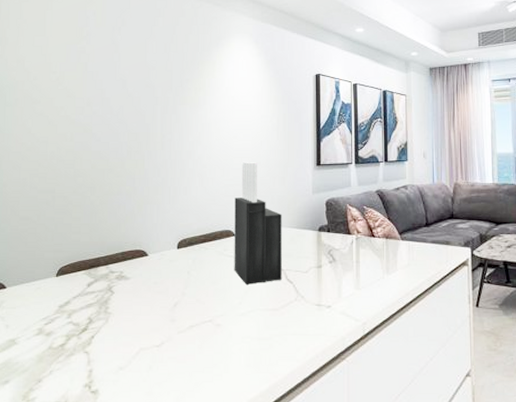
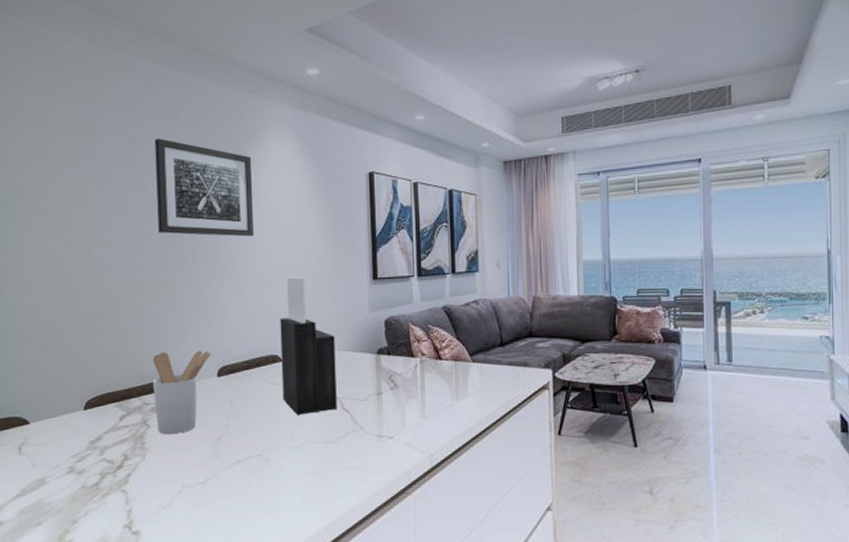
utensil holder: none [119,224,173,301] -> present [152,350,212,435]
wall art: none [133,42,217,126] -> present [154,139,255,237]

